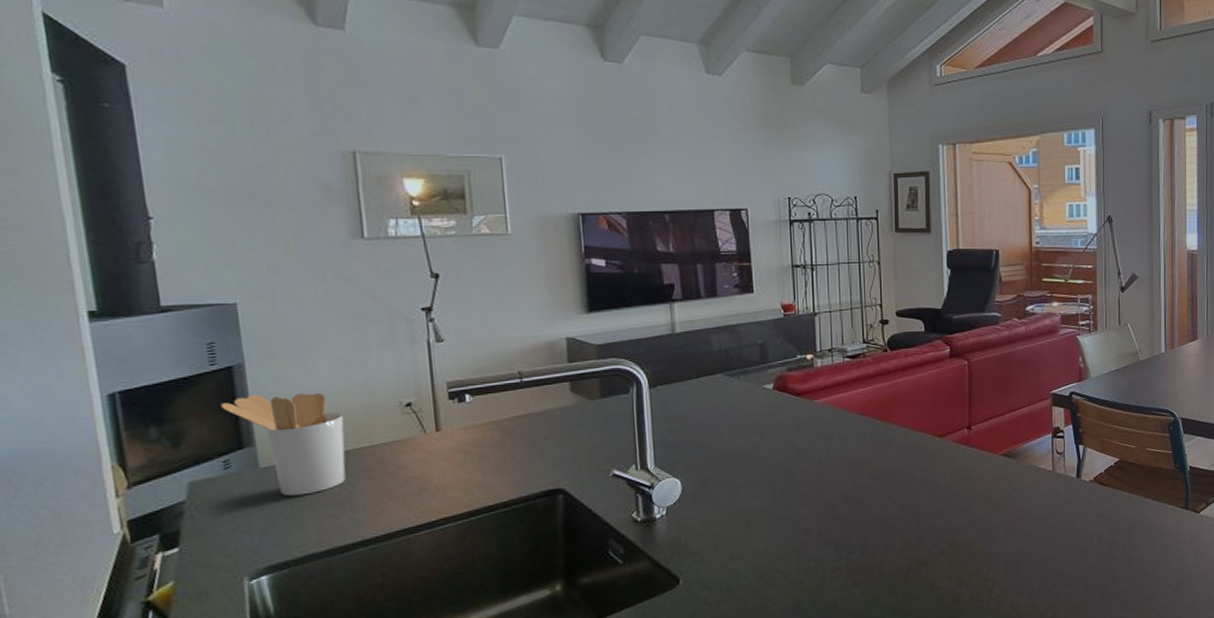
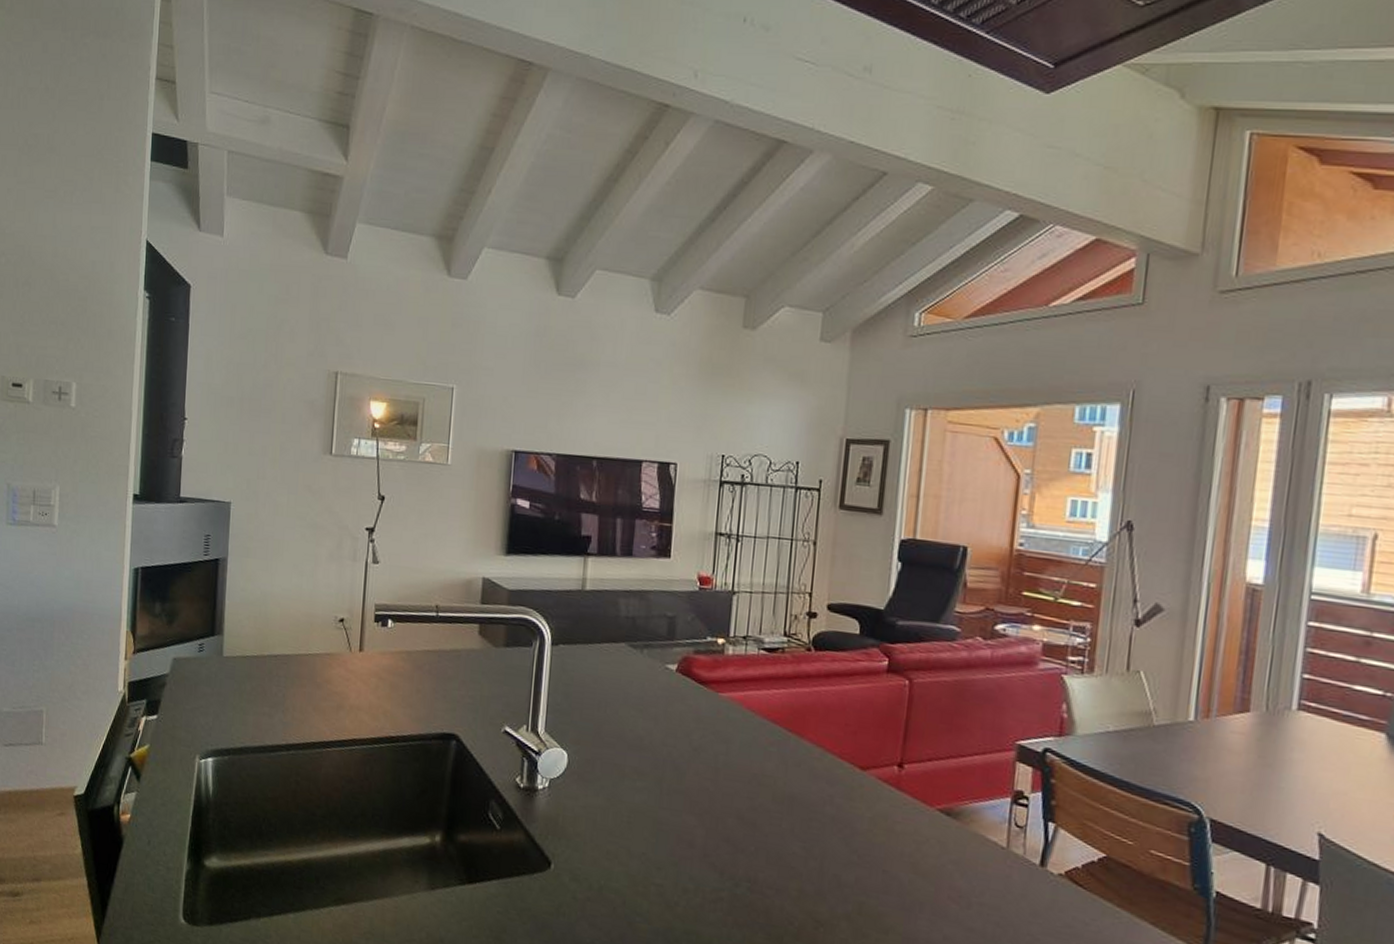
utensil holder: present [221,393,346,496] -> none [206,587,291,690]

